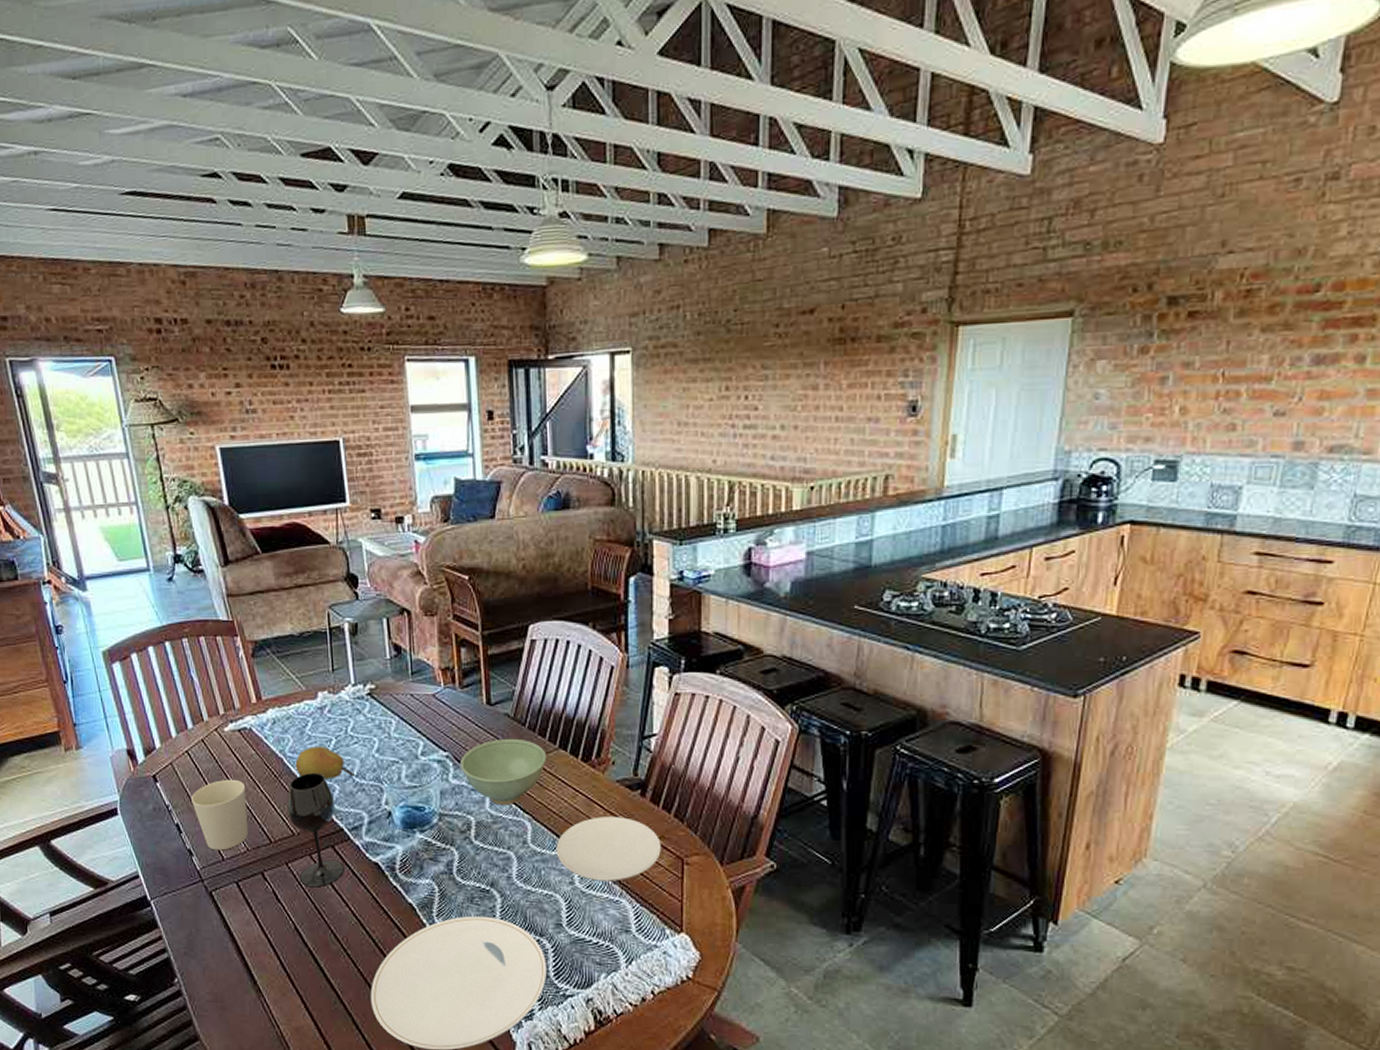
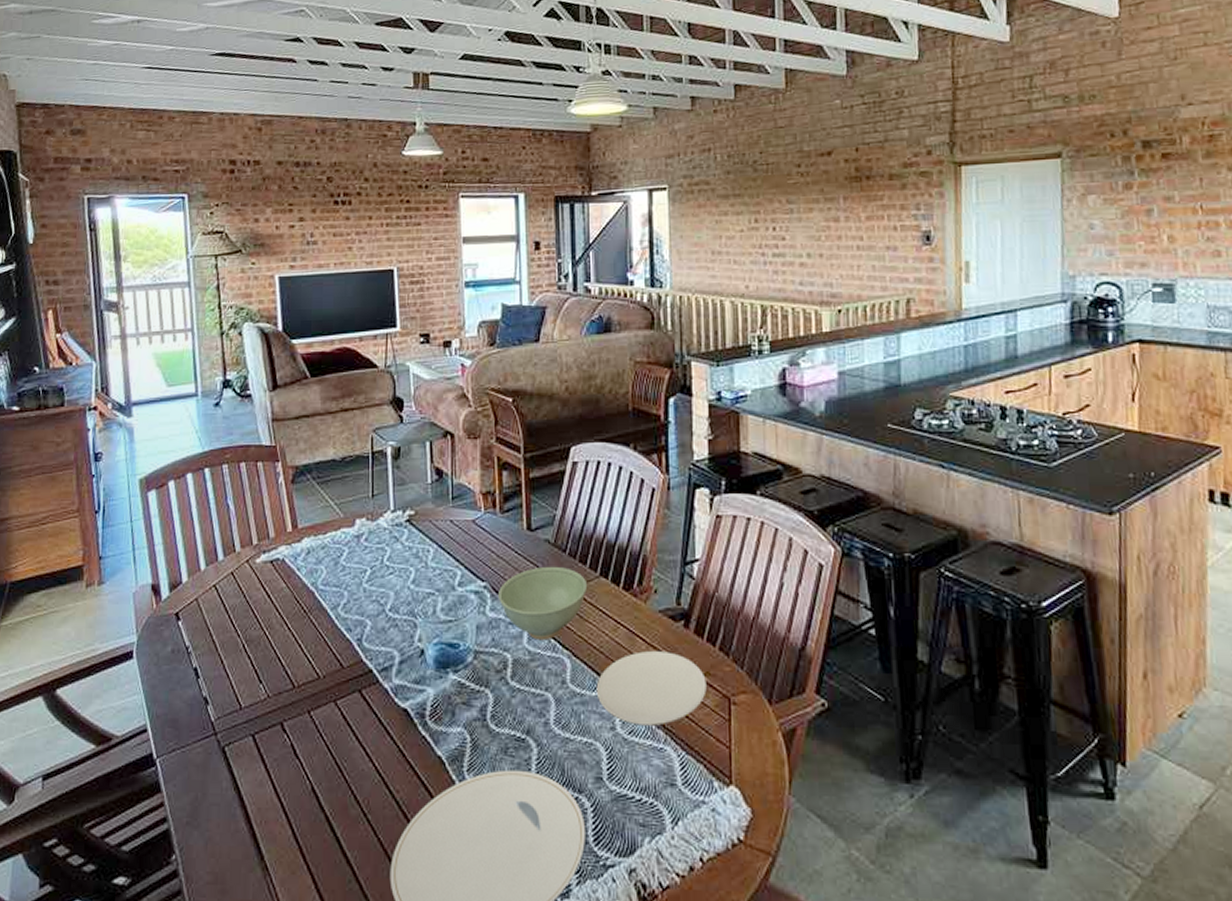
dixie cup: present [191,779,249,851] -> none [213,615,273,698]
wineglass: present [286,772,345,888] -> none [314,607,371,740]
fruit: present [295,746,354,779] -> none [326,577,388,614]

